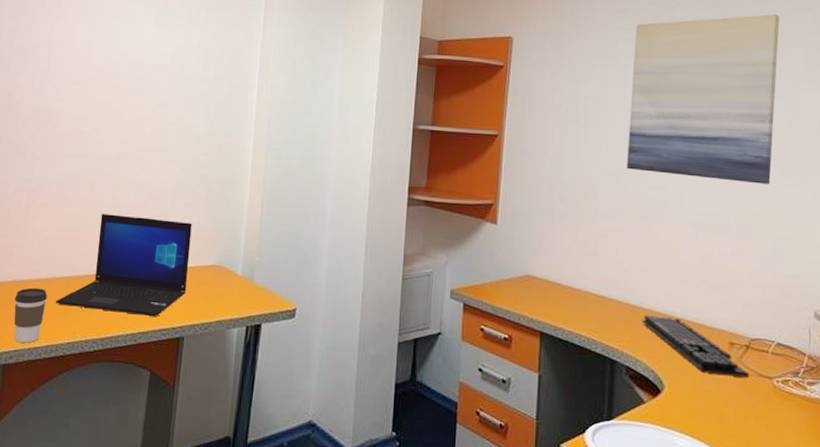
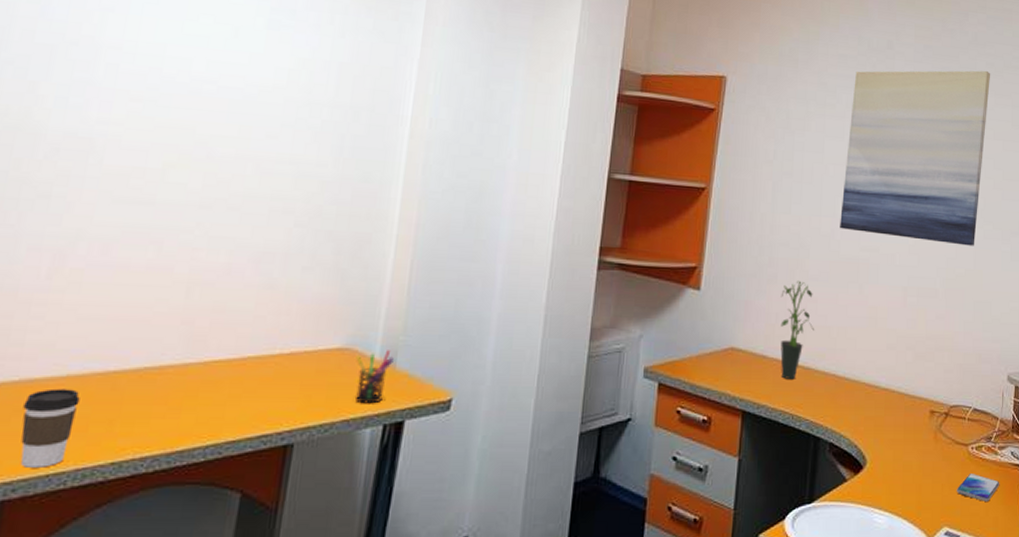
laptop: present [56,214,192,316] -> none [93,282,312,419]
pen holder: none [225,268,252,310] -> present [356,350,394,404]
potted plant: none [572,216,606,306] -> present [780,280,814,379]
keyboard: present [641,315,749,379] -> none [847,386,947,447]
smartphone: none [761,406,811,437] -> present [956,474,1000,503]

